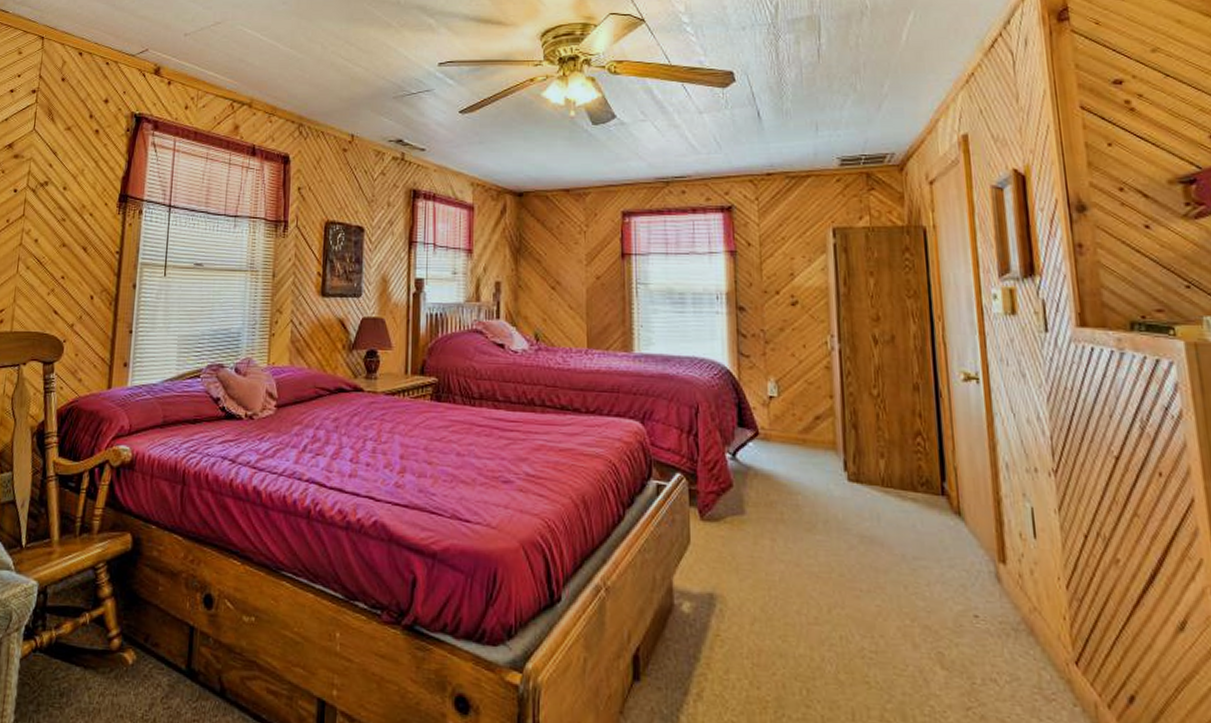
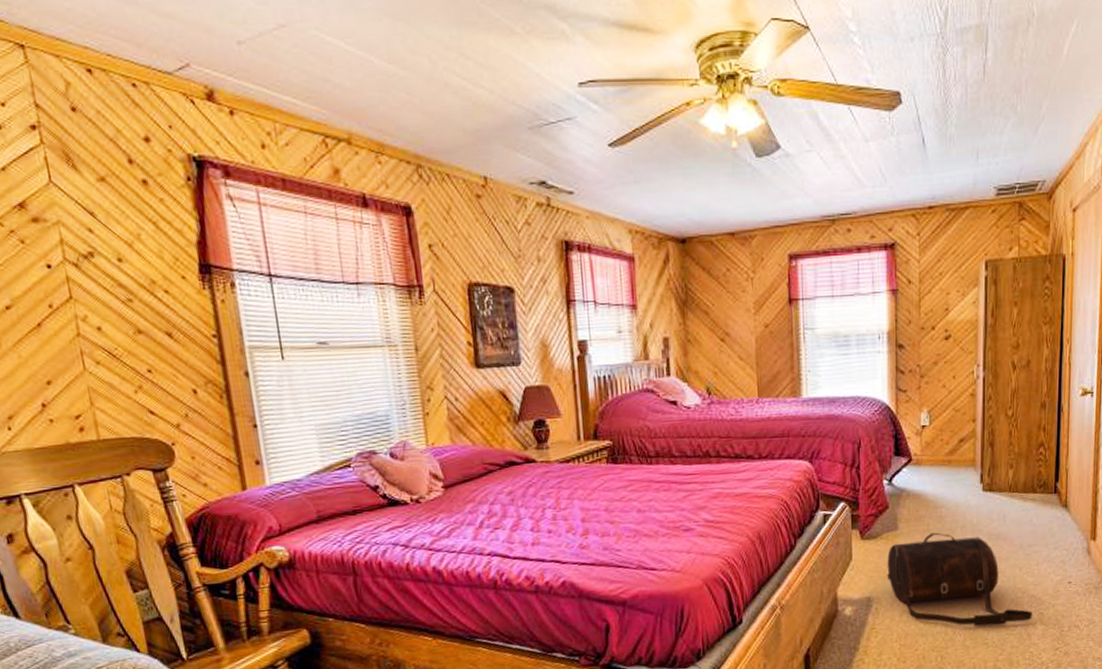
duffel bag: none [732,524,929,661] -> present [886,532,1032,627]

